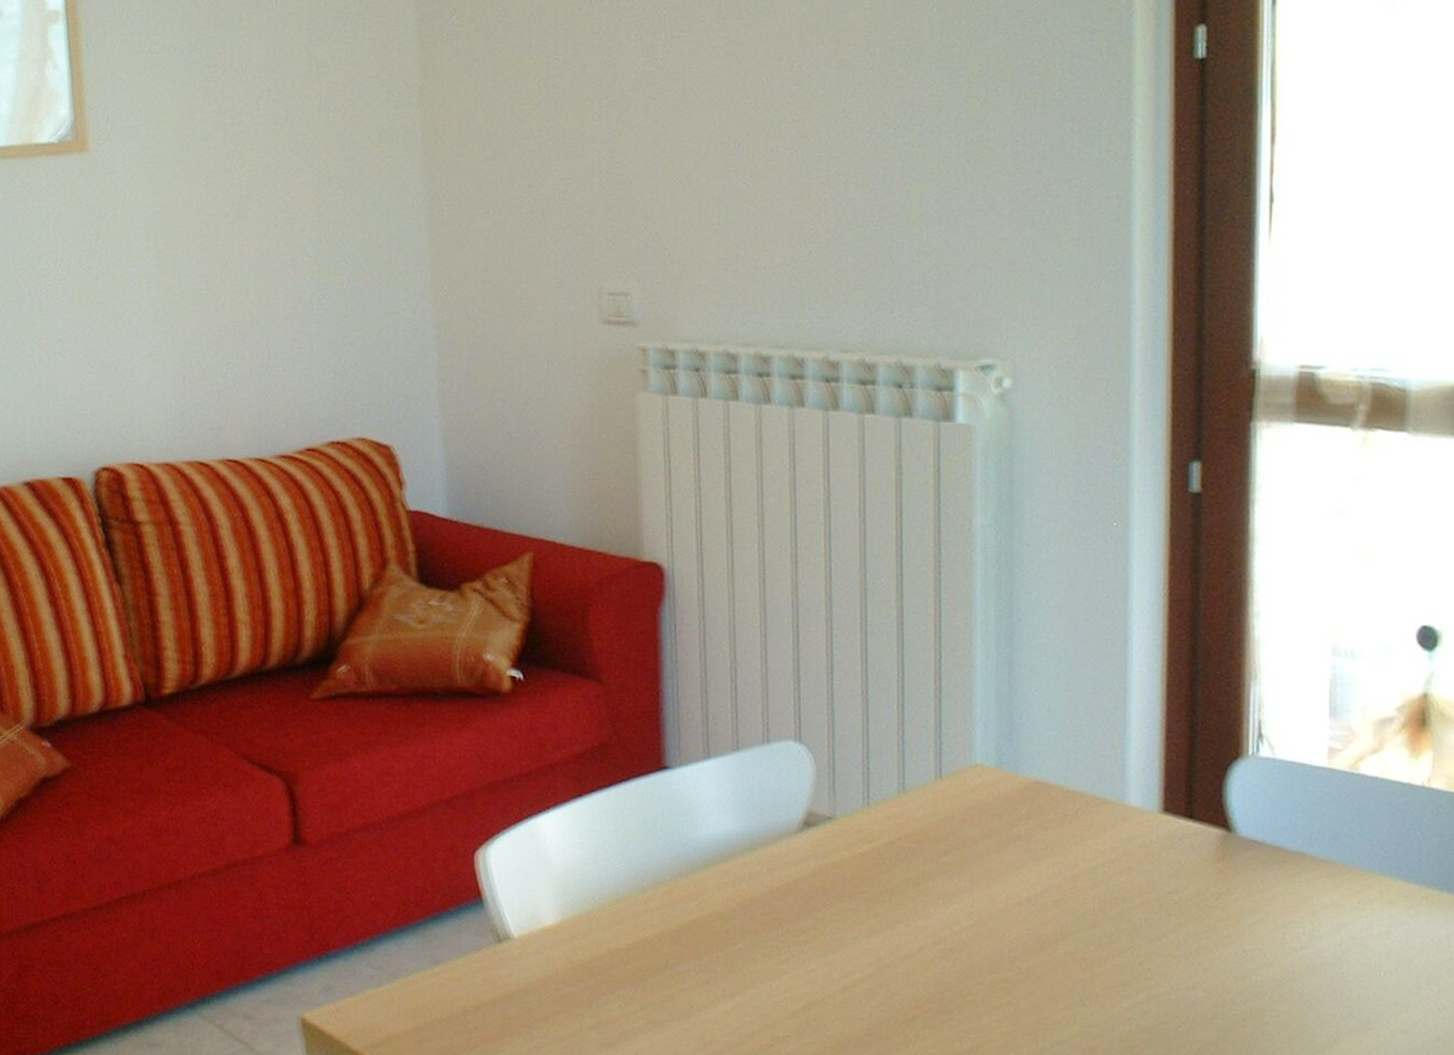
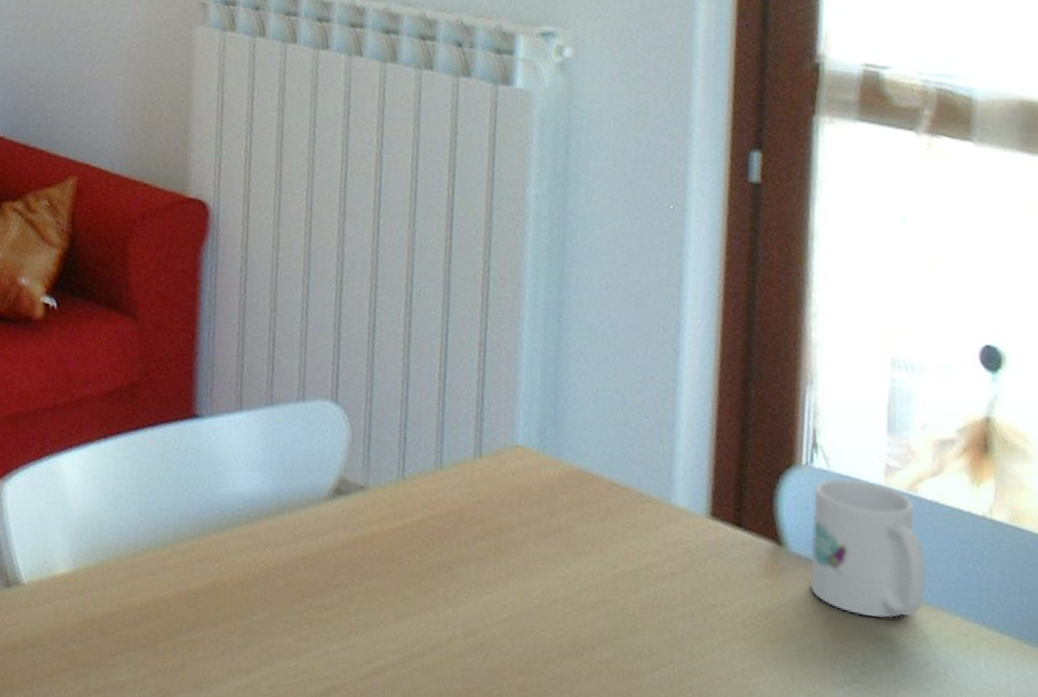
mug: none [1259,763,1369,889] -> present [810,477,927,619]

